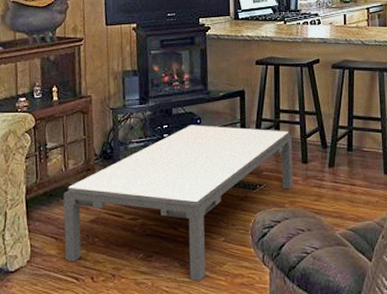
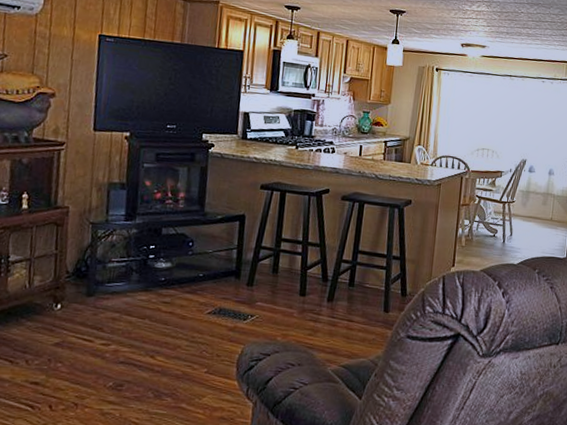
coffee table: present [63,125,293,281] -> none [19,247,292,413]

